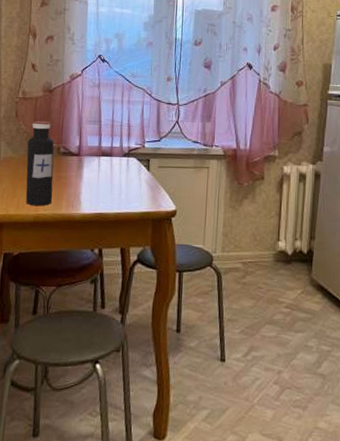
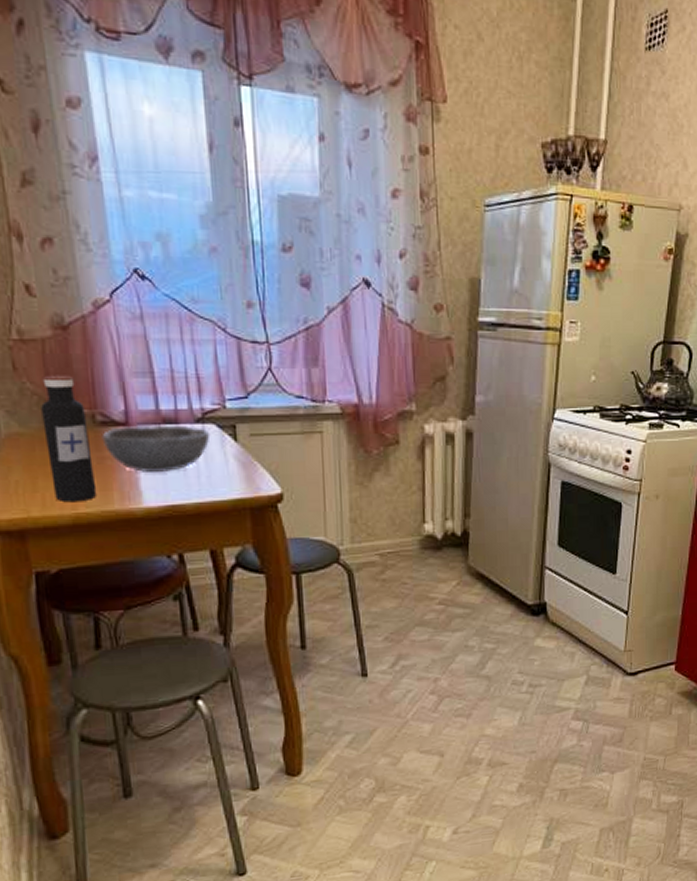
bowl: none [61,156,132,189] -> present [101,424,211,472]

